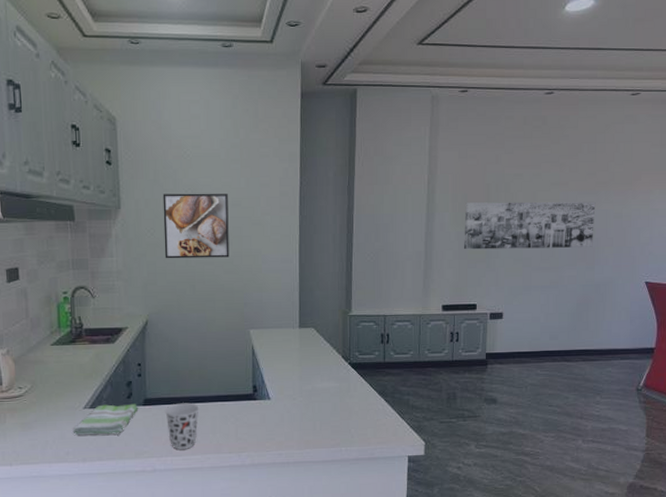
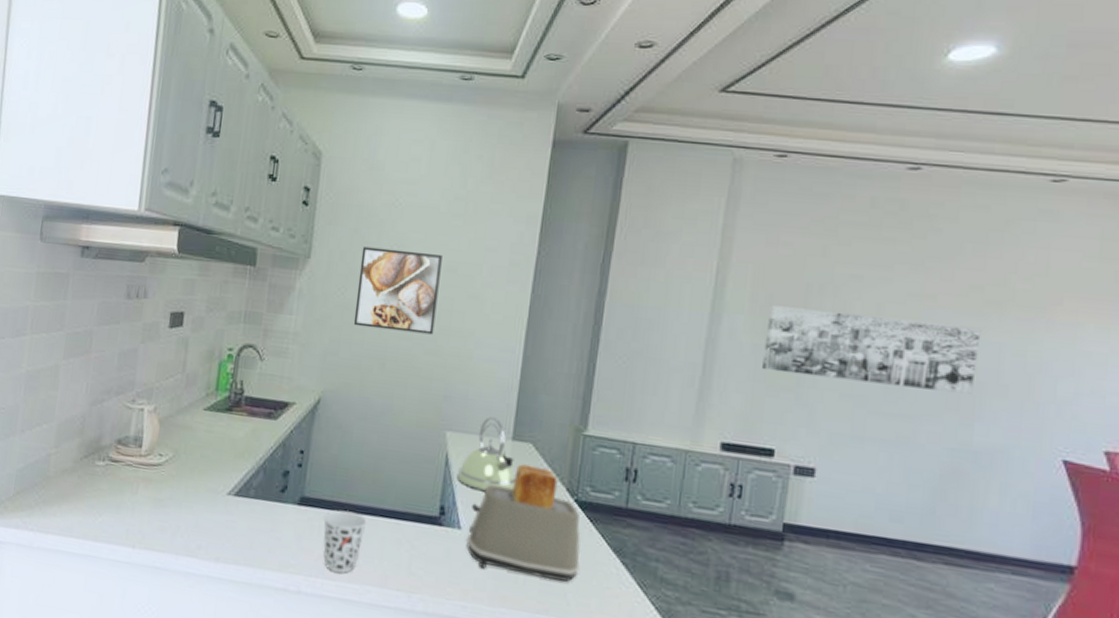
dish towel: present [72,403,139,435] -> none [210,494,293,536]
kettle: none [262,313,305,368] -> present [456,416,516,491]
toaster: none [276,344,357,425] -> present [466,464,581,582]

